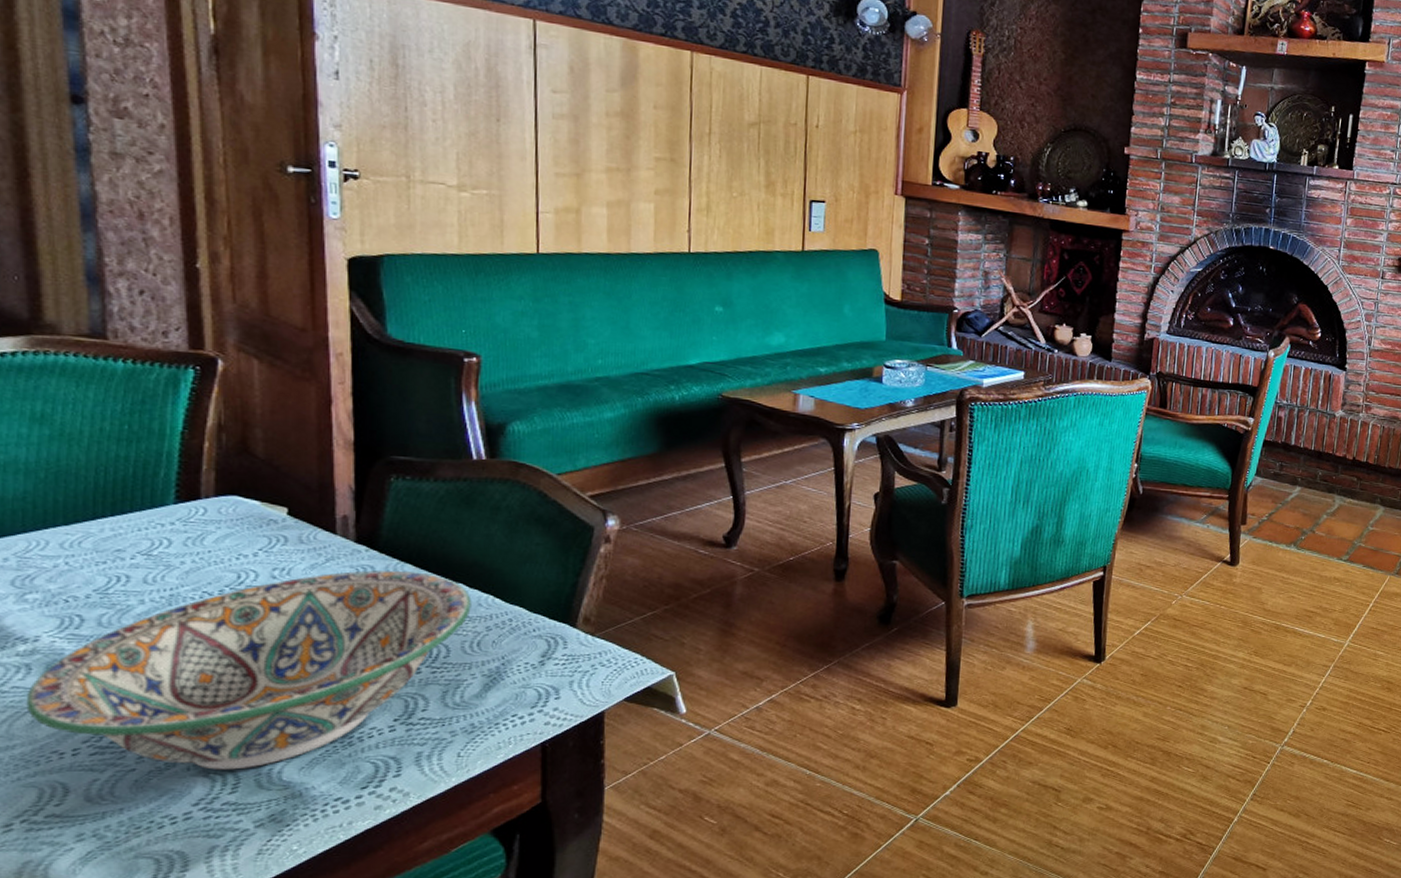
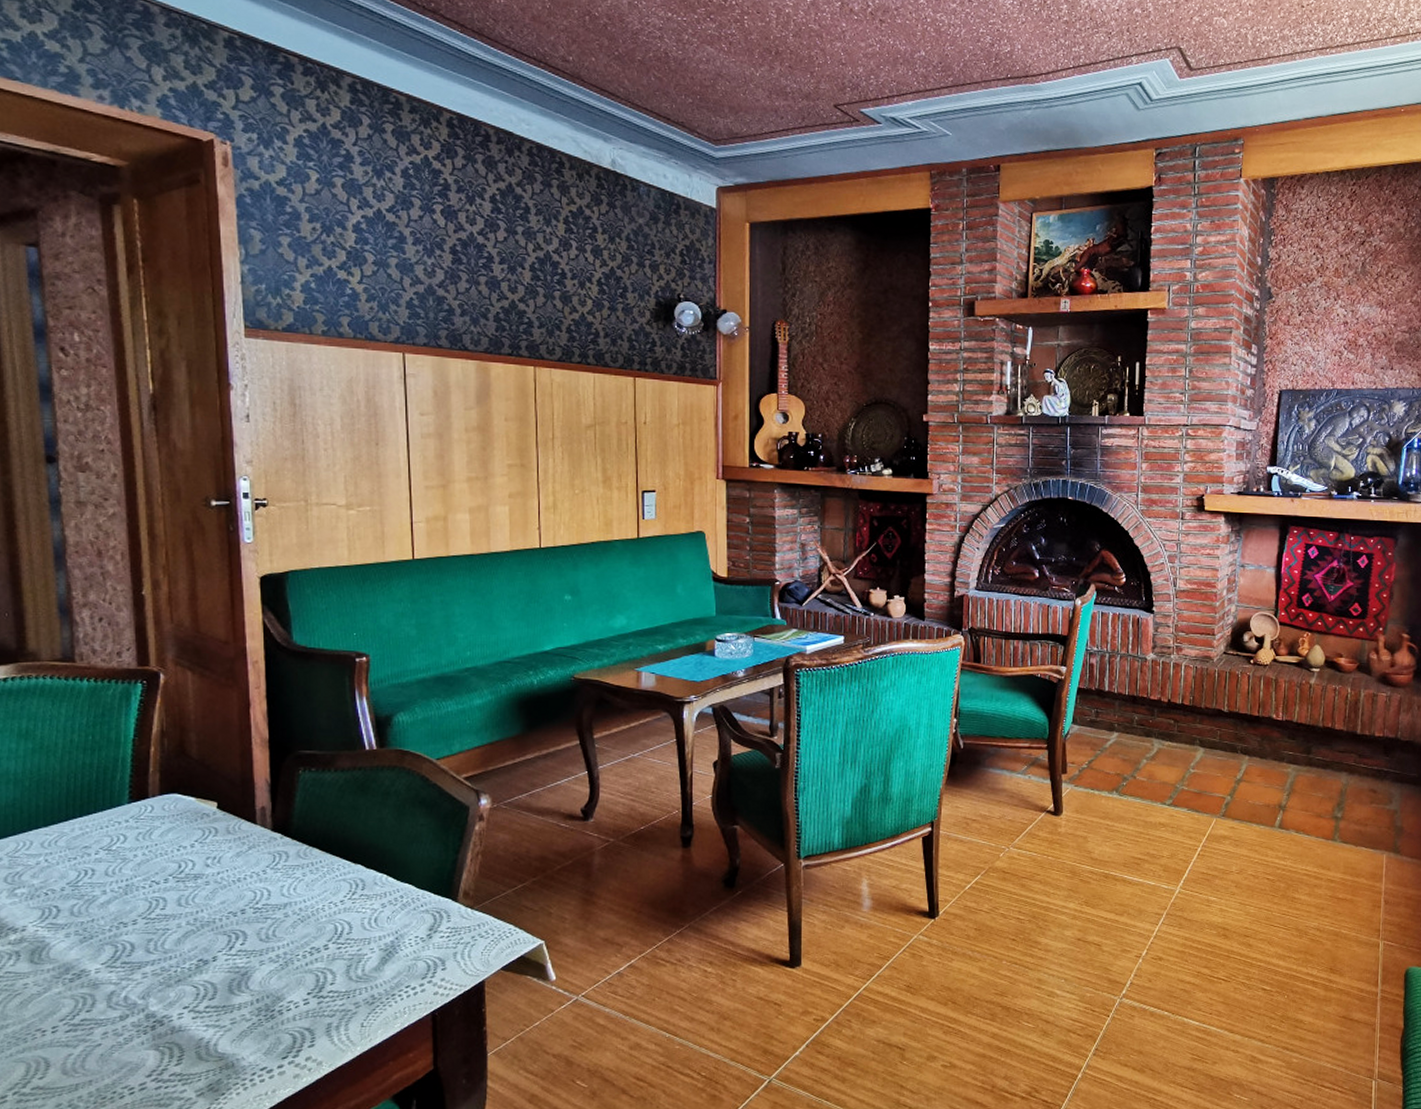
decorative bowl: present [26,570,472,770] -> none [16,856,369,1044]

